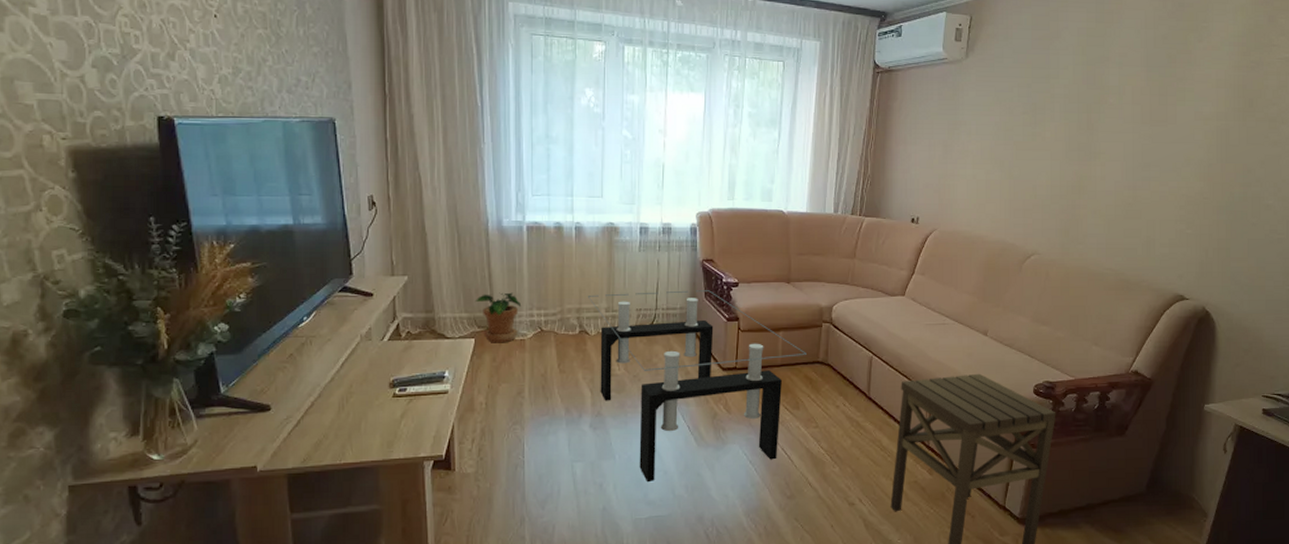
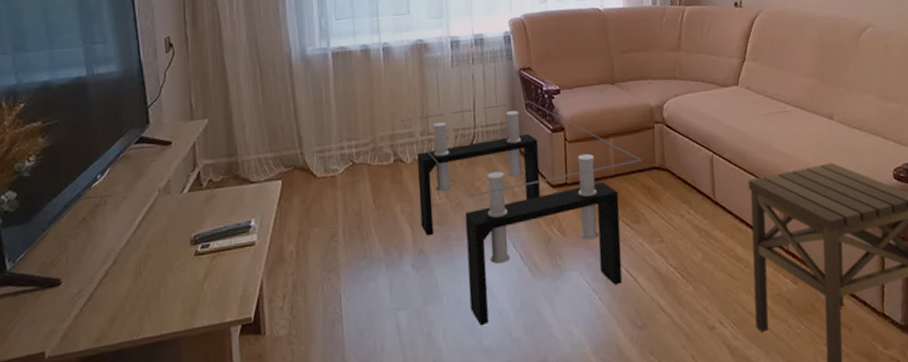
potted plant: present [475,292,522,343] -> none [280,125,331,183]

